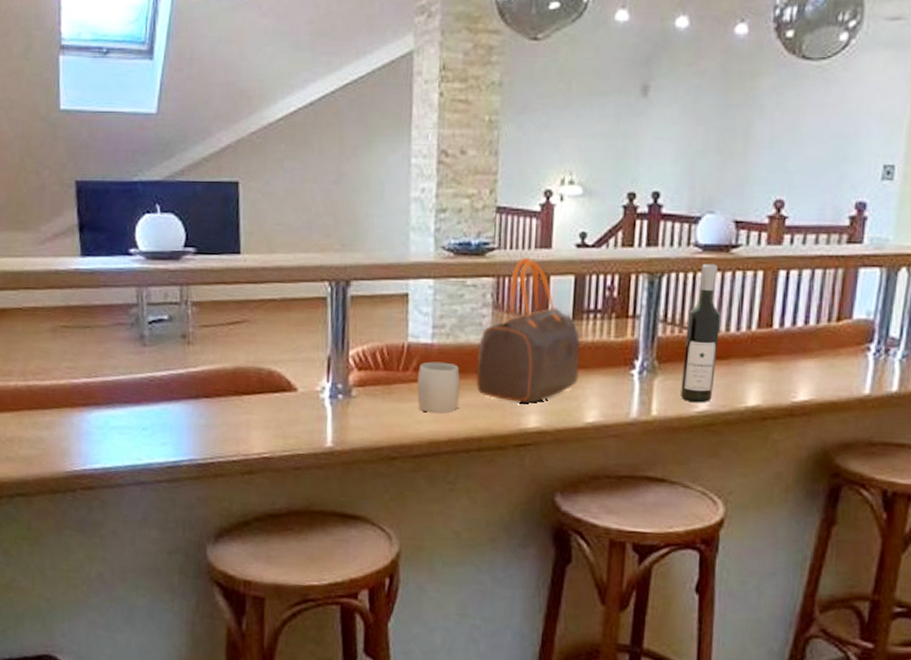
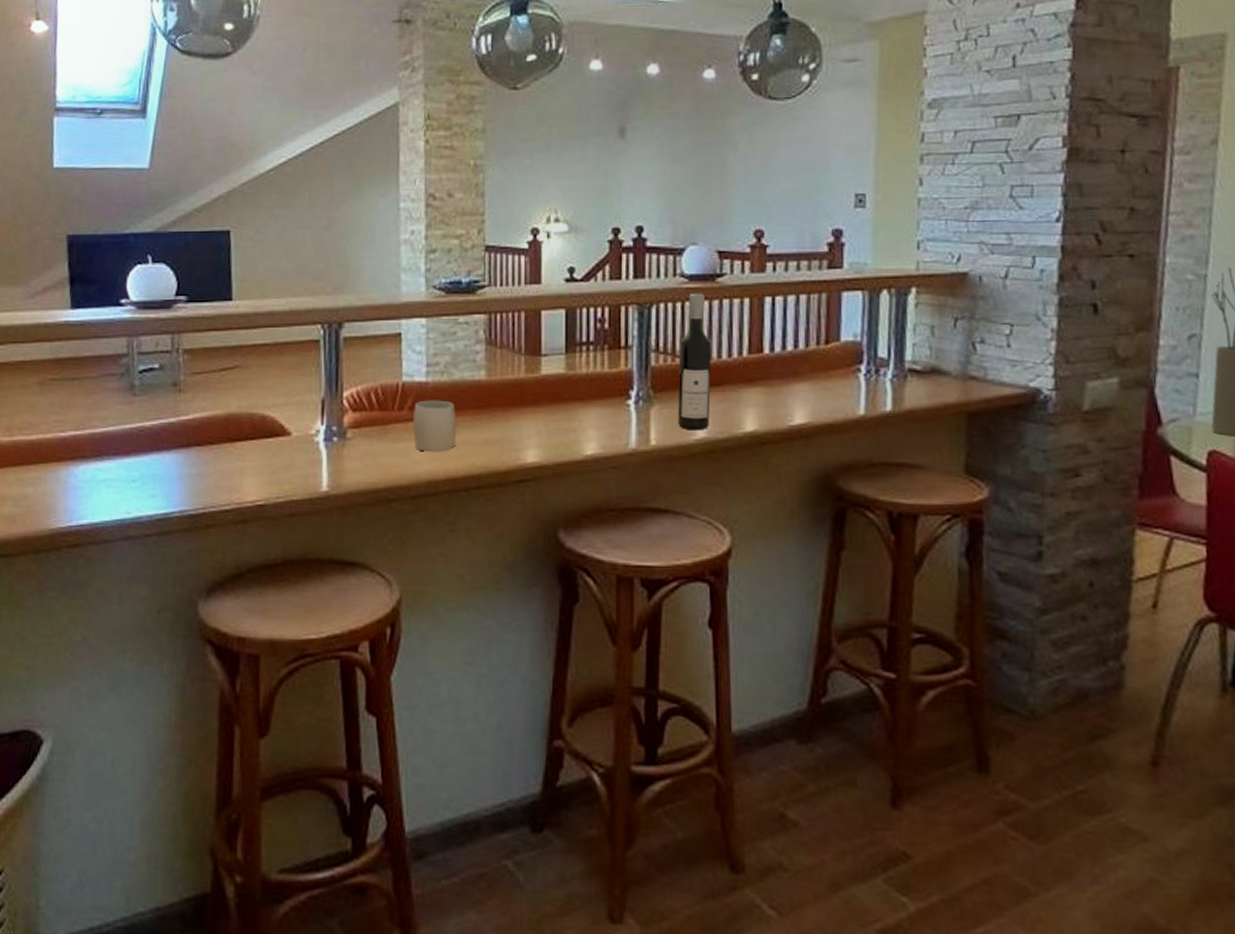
handbag: present [476,257,580,403] -> none [472,293,575,438]

